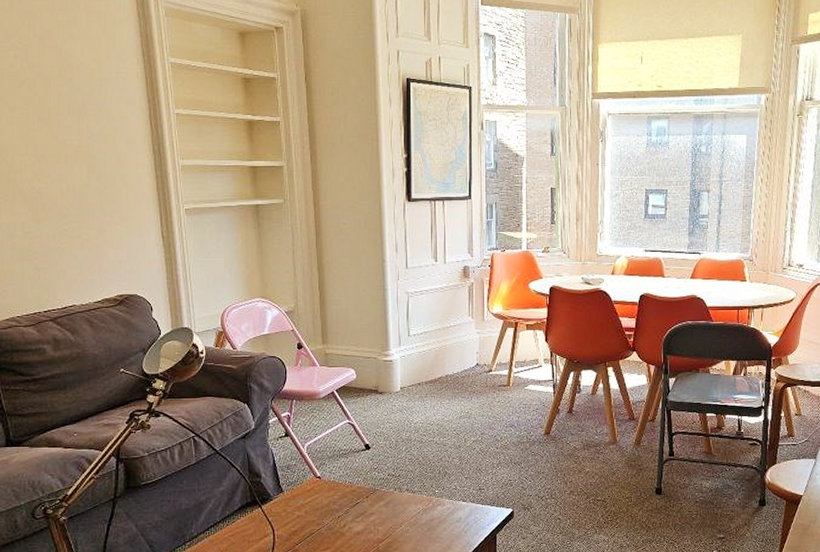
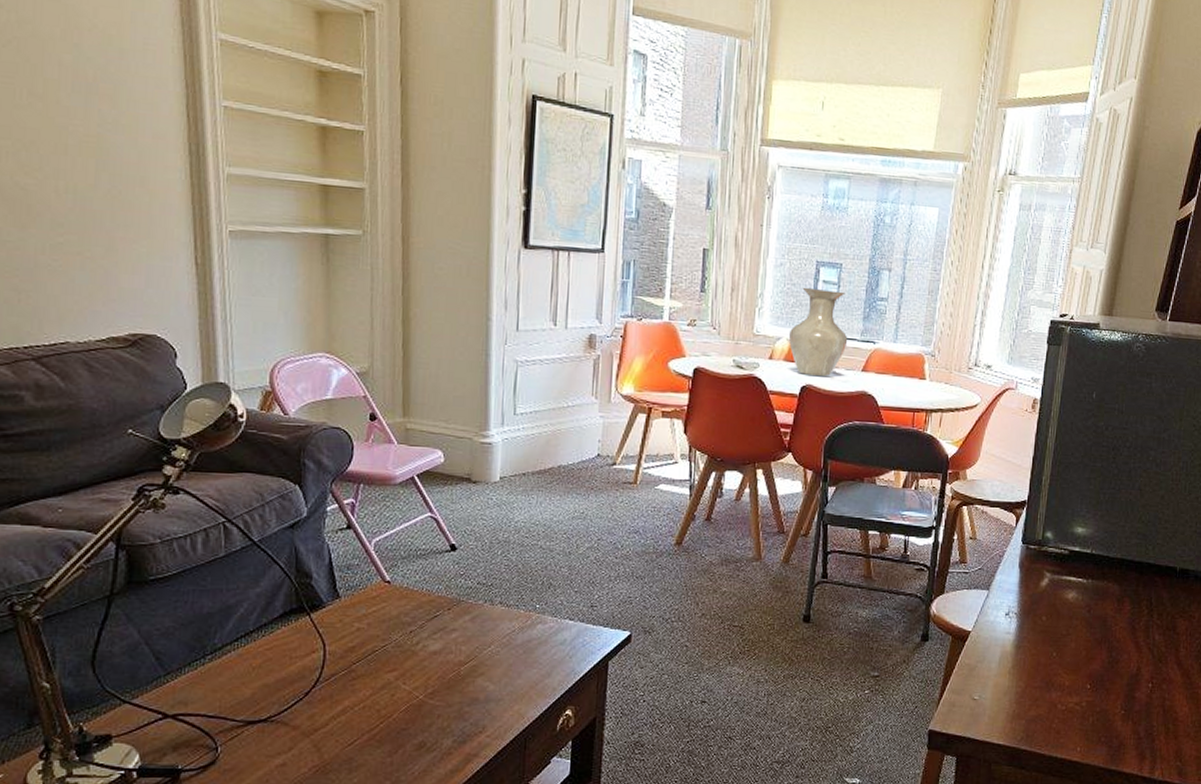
vase: none [627,212,677,286] -> present [789,287,848,377]

